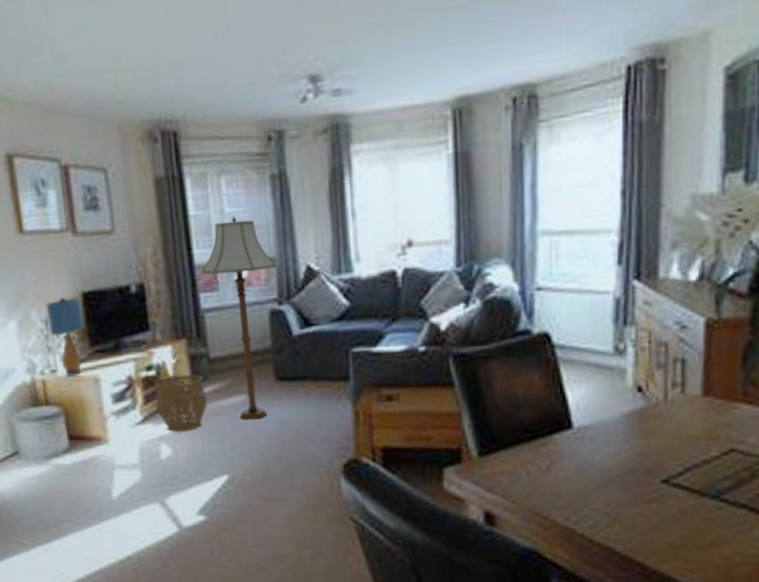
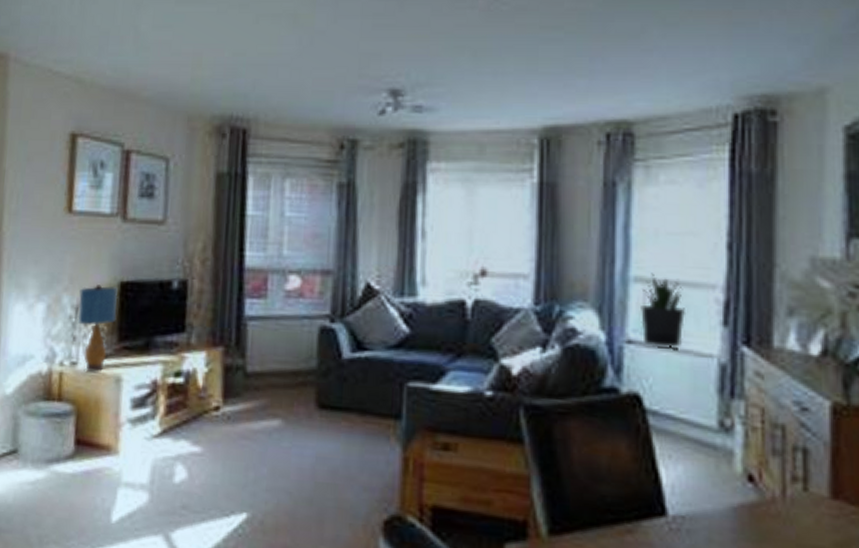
basket: present [154,374,208,432] -> none [178,386,238,453]
floor lamp: present [201,215,277,420] -> none [251,220,334,451]
planter: none [548,225,585,291] -> present [641,273,685,349]

